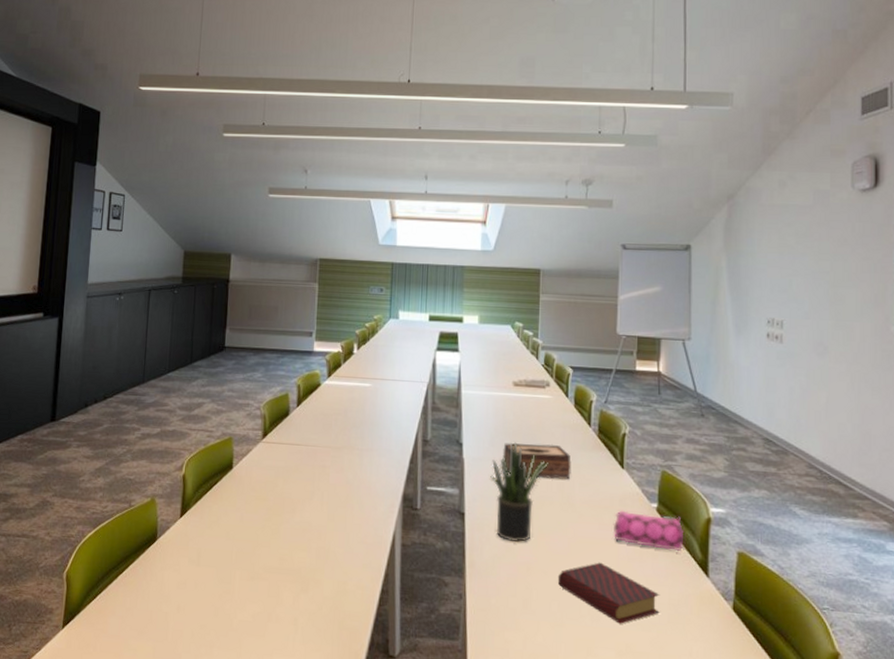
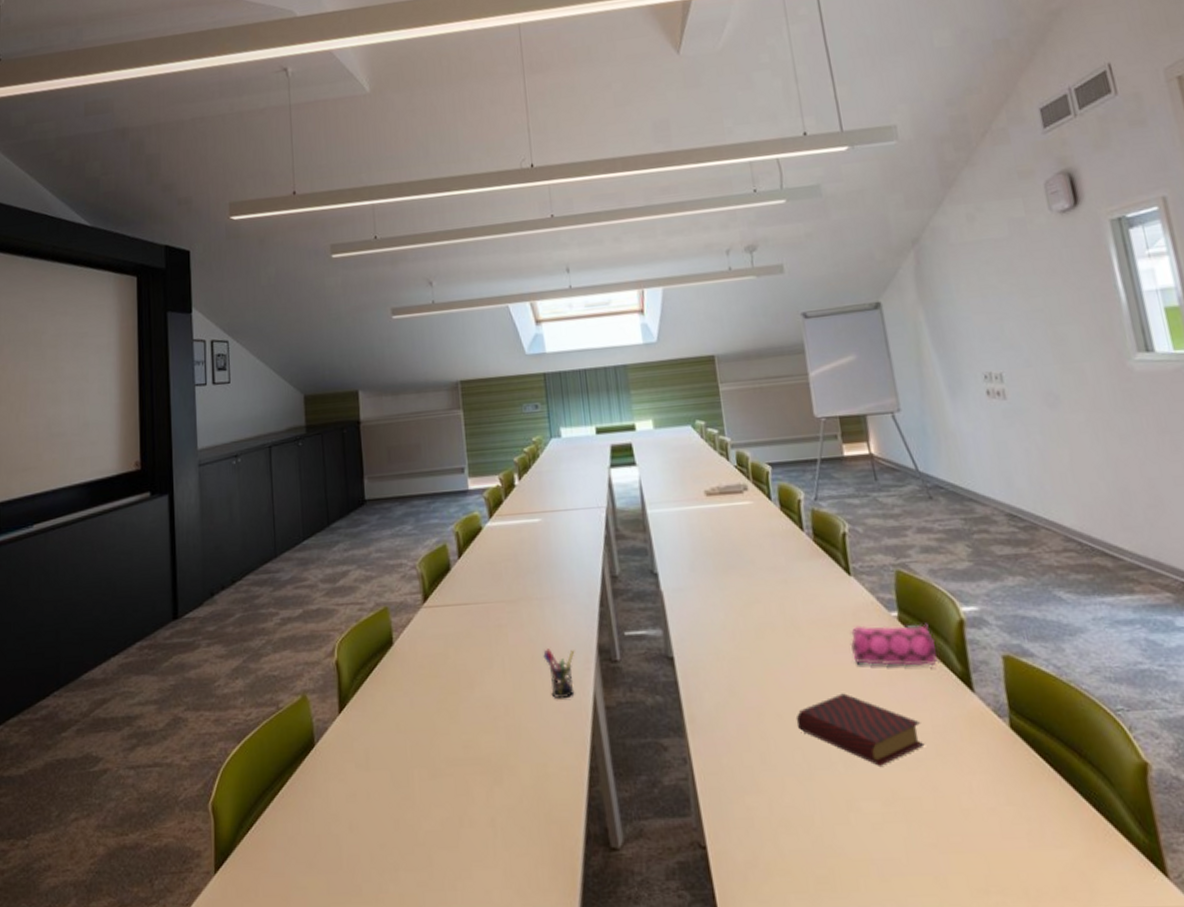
pen holder: none [356,490,383,532] -> present [543,649,575,698]
potted plant: present [490,442,548,542] -> none [696,562,762,683]
tissue box: present [503,443,572,480] -> none [706,558,791,603]

